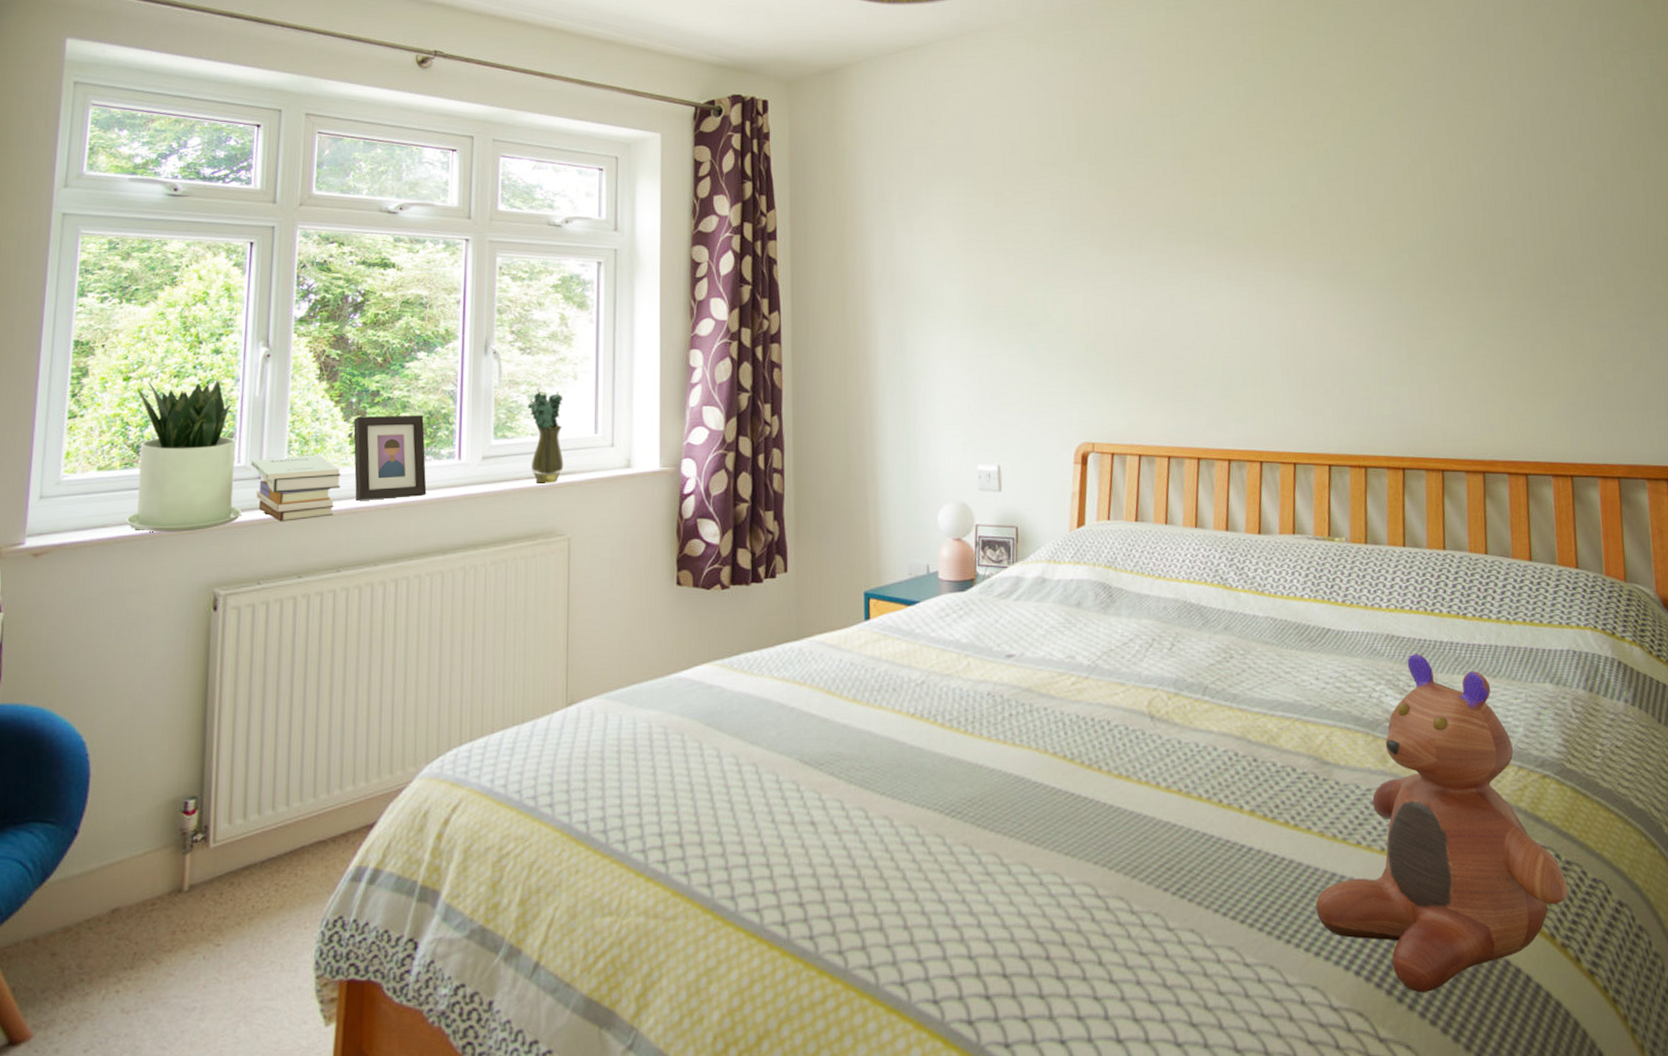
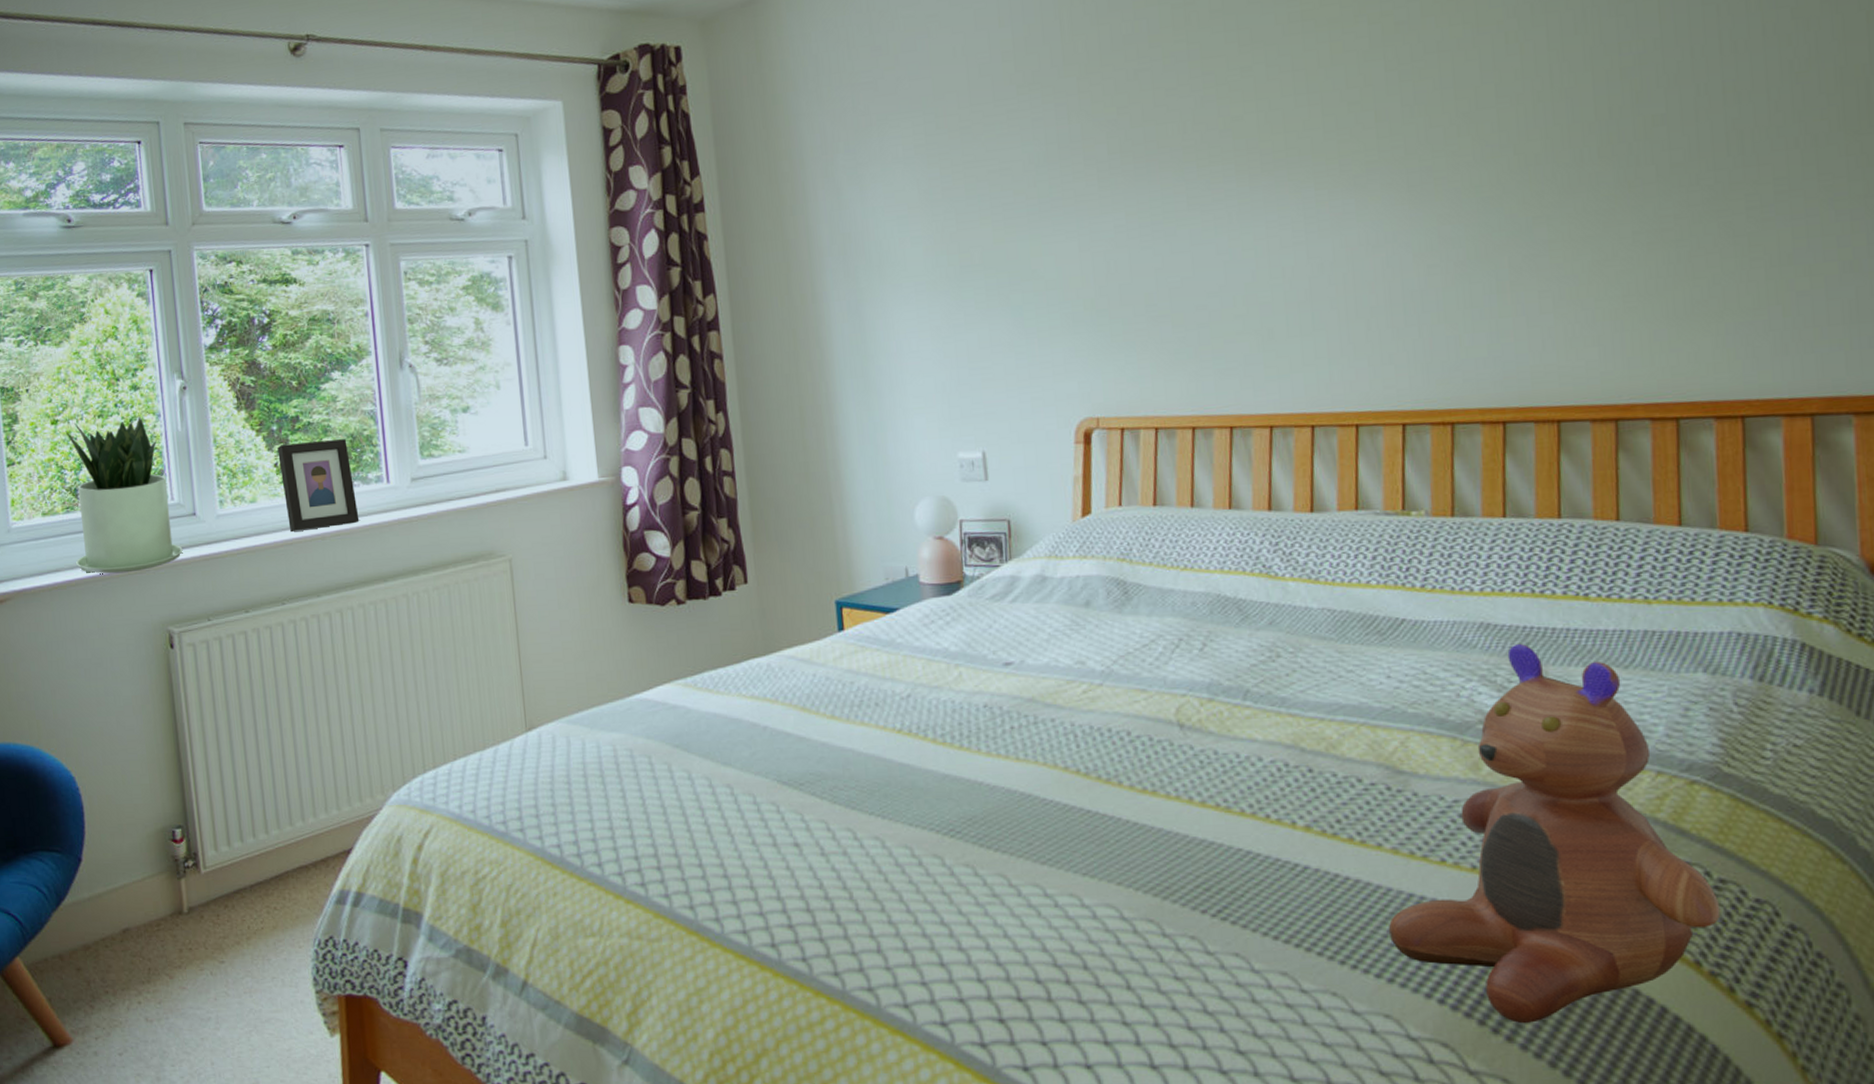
books: present [250,454,341,522] -> none [184,486,274,557]
vase: present [527,388,564,483] -> none [451,401,496,503]

